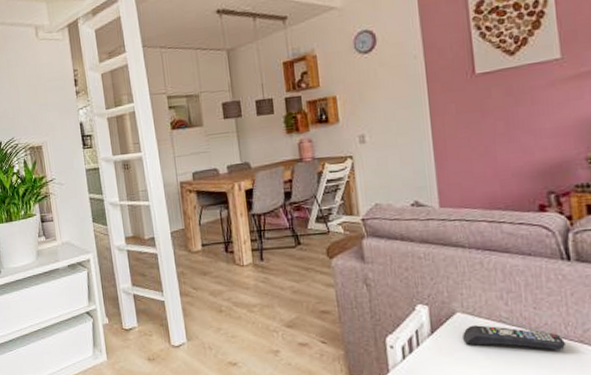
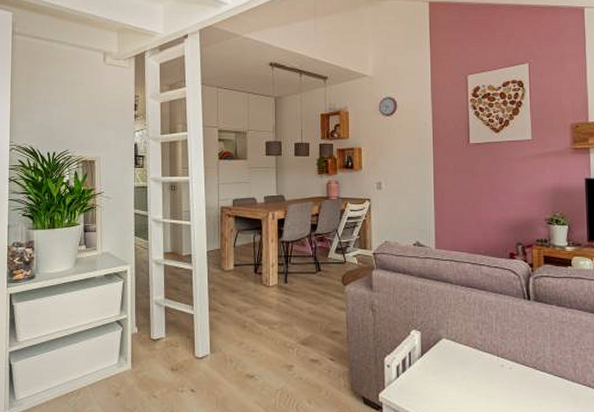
remote control: present [463,325,567,350] -> none [446,350,524,374]

